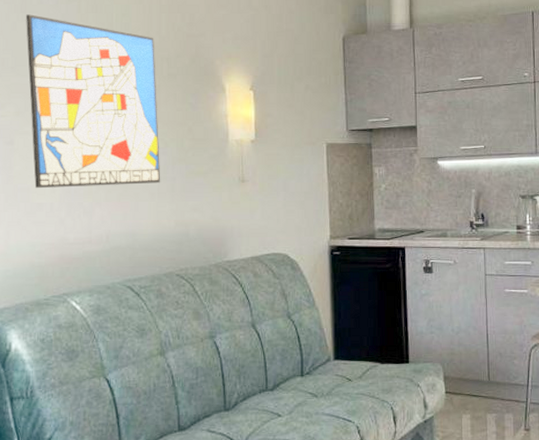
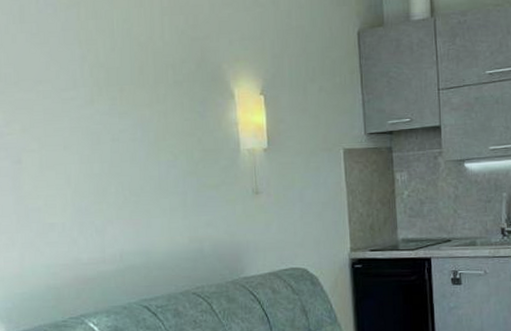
wall art: present [26,14,161,189] -> none [25,25,172,209]

